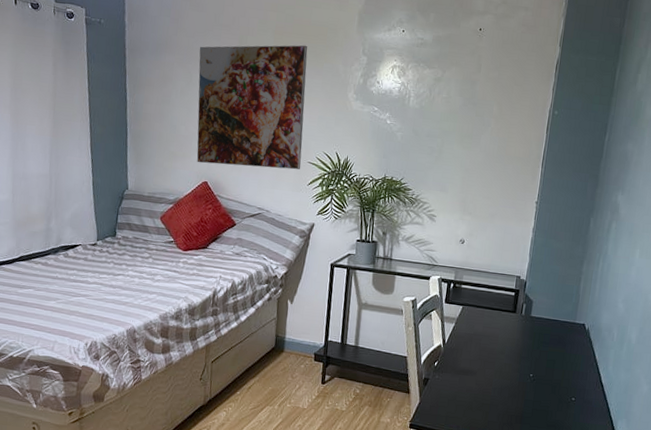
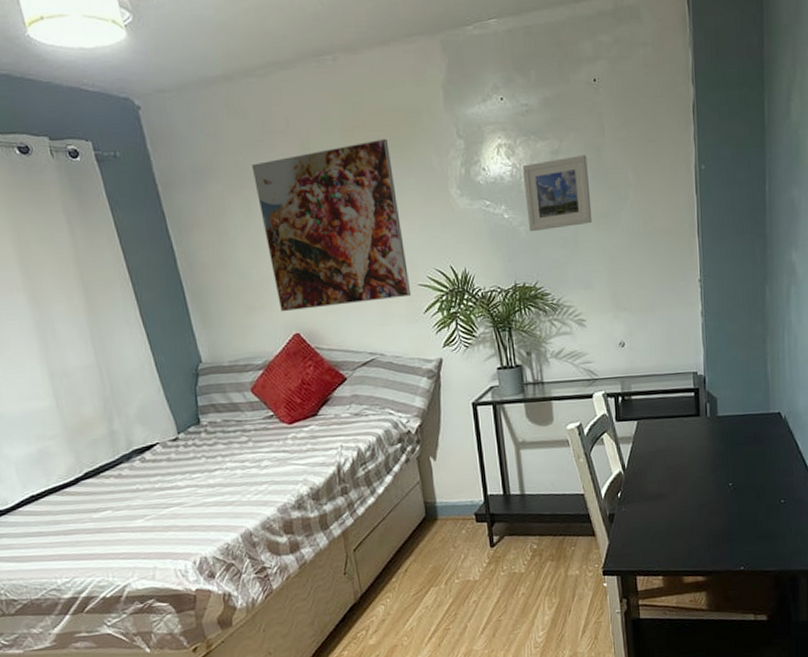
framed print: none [404,84,463,141] -> present [522,155,593,232]

